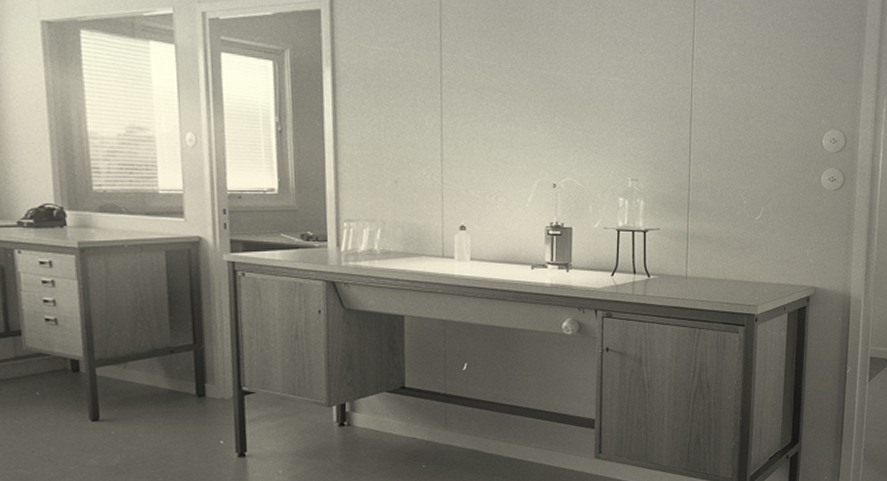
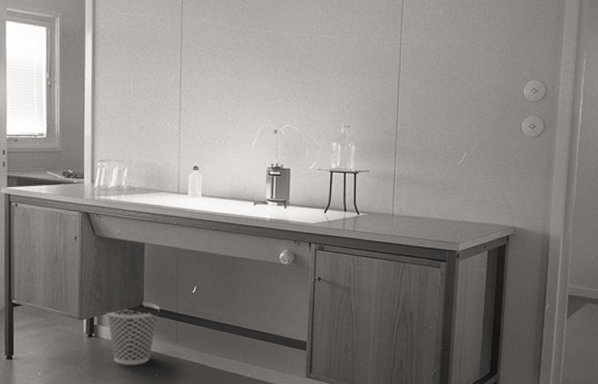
wastebasket: none [360,382,426,457] -> present [106,302,160,366]

